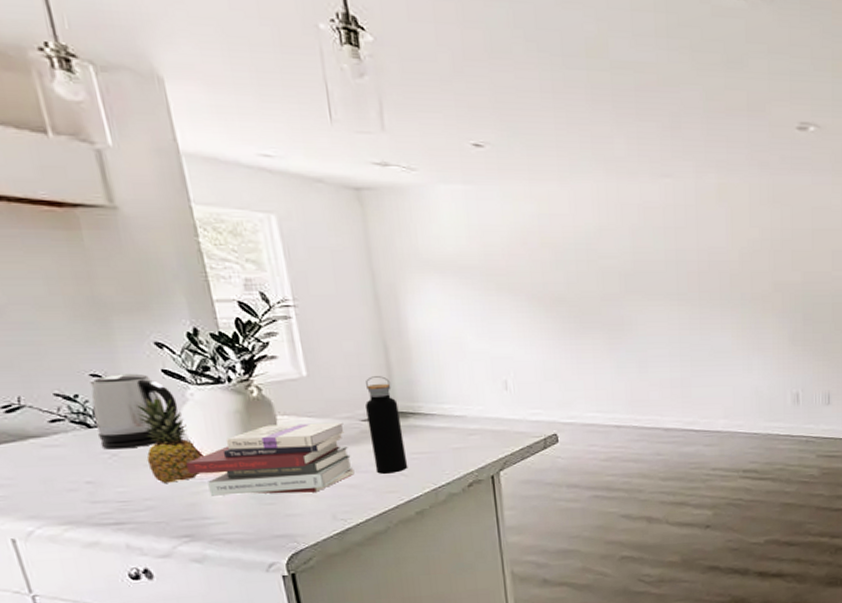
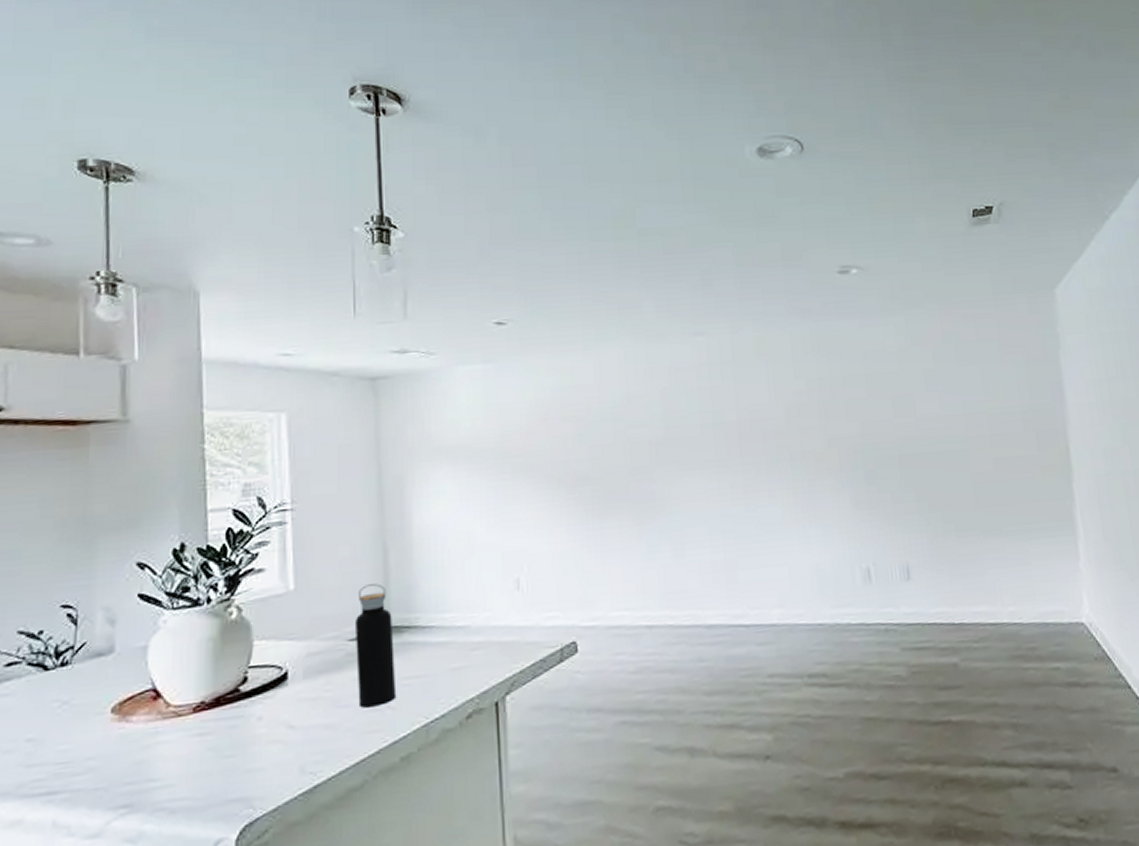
kettle: present [90,373,178,450] -> none [53,600,147,696]
fruit: present [136,398,200,483] -> none [100,628,160,736]
books: present [186,422,355,496] -> none [142,644,333,750]

